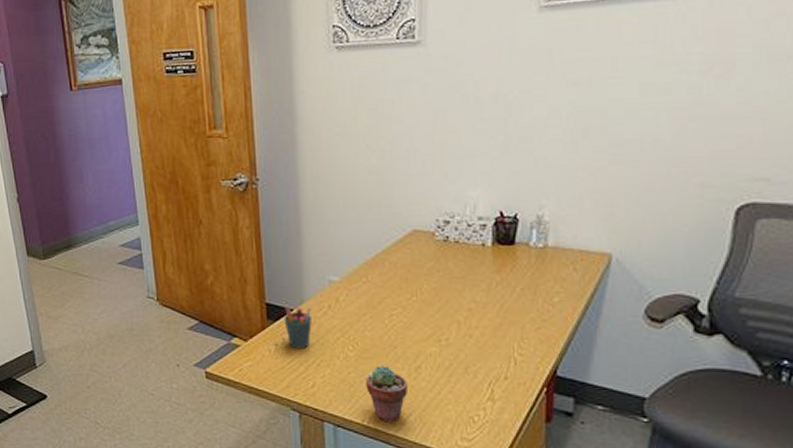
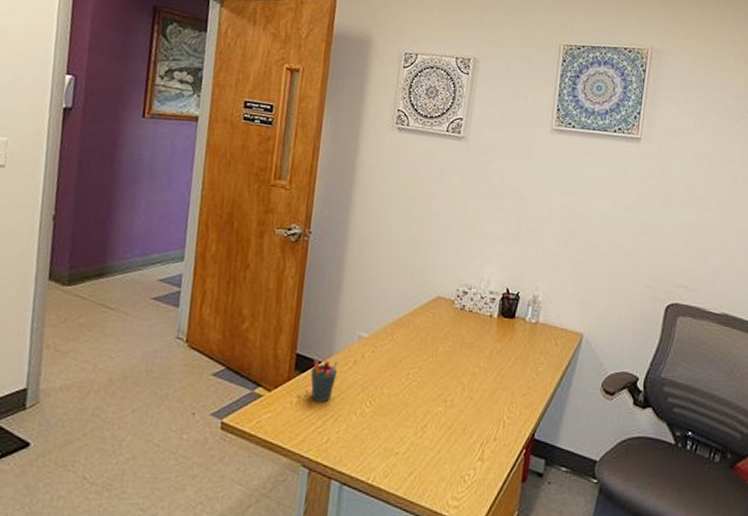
potted succulent: present [366,364,407,423] -> none [376,422,413,481]

